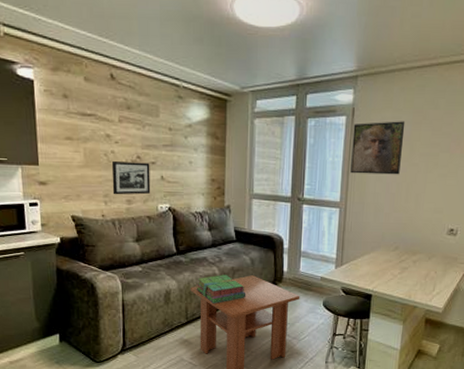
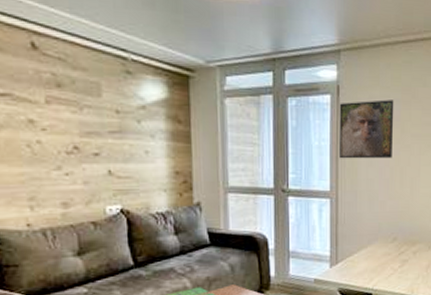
picture frame: present [111,160,151,195] -> none [38,153,95,197]

